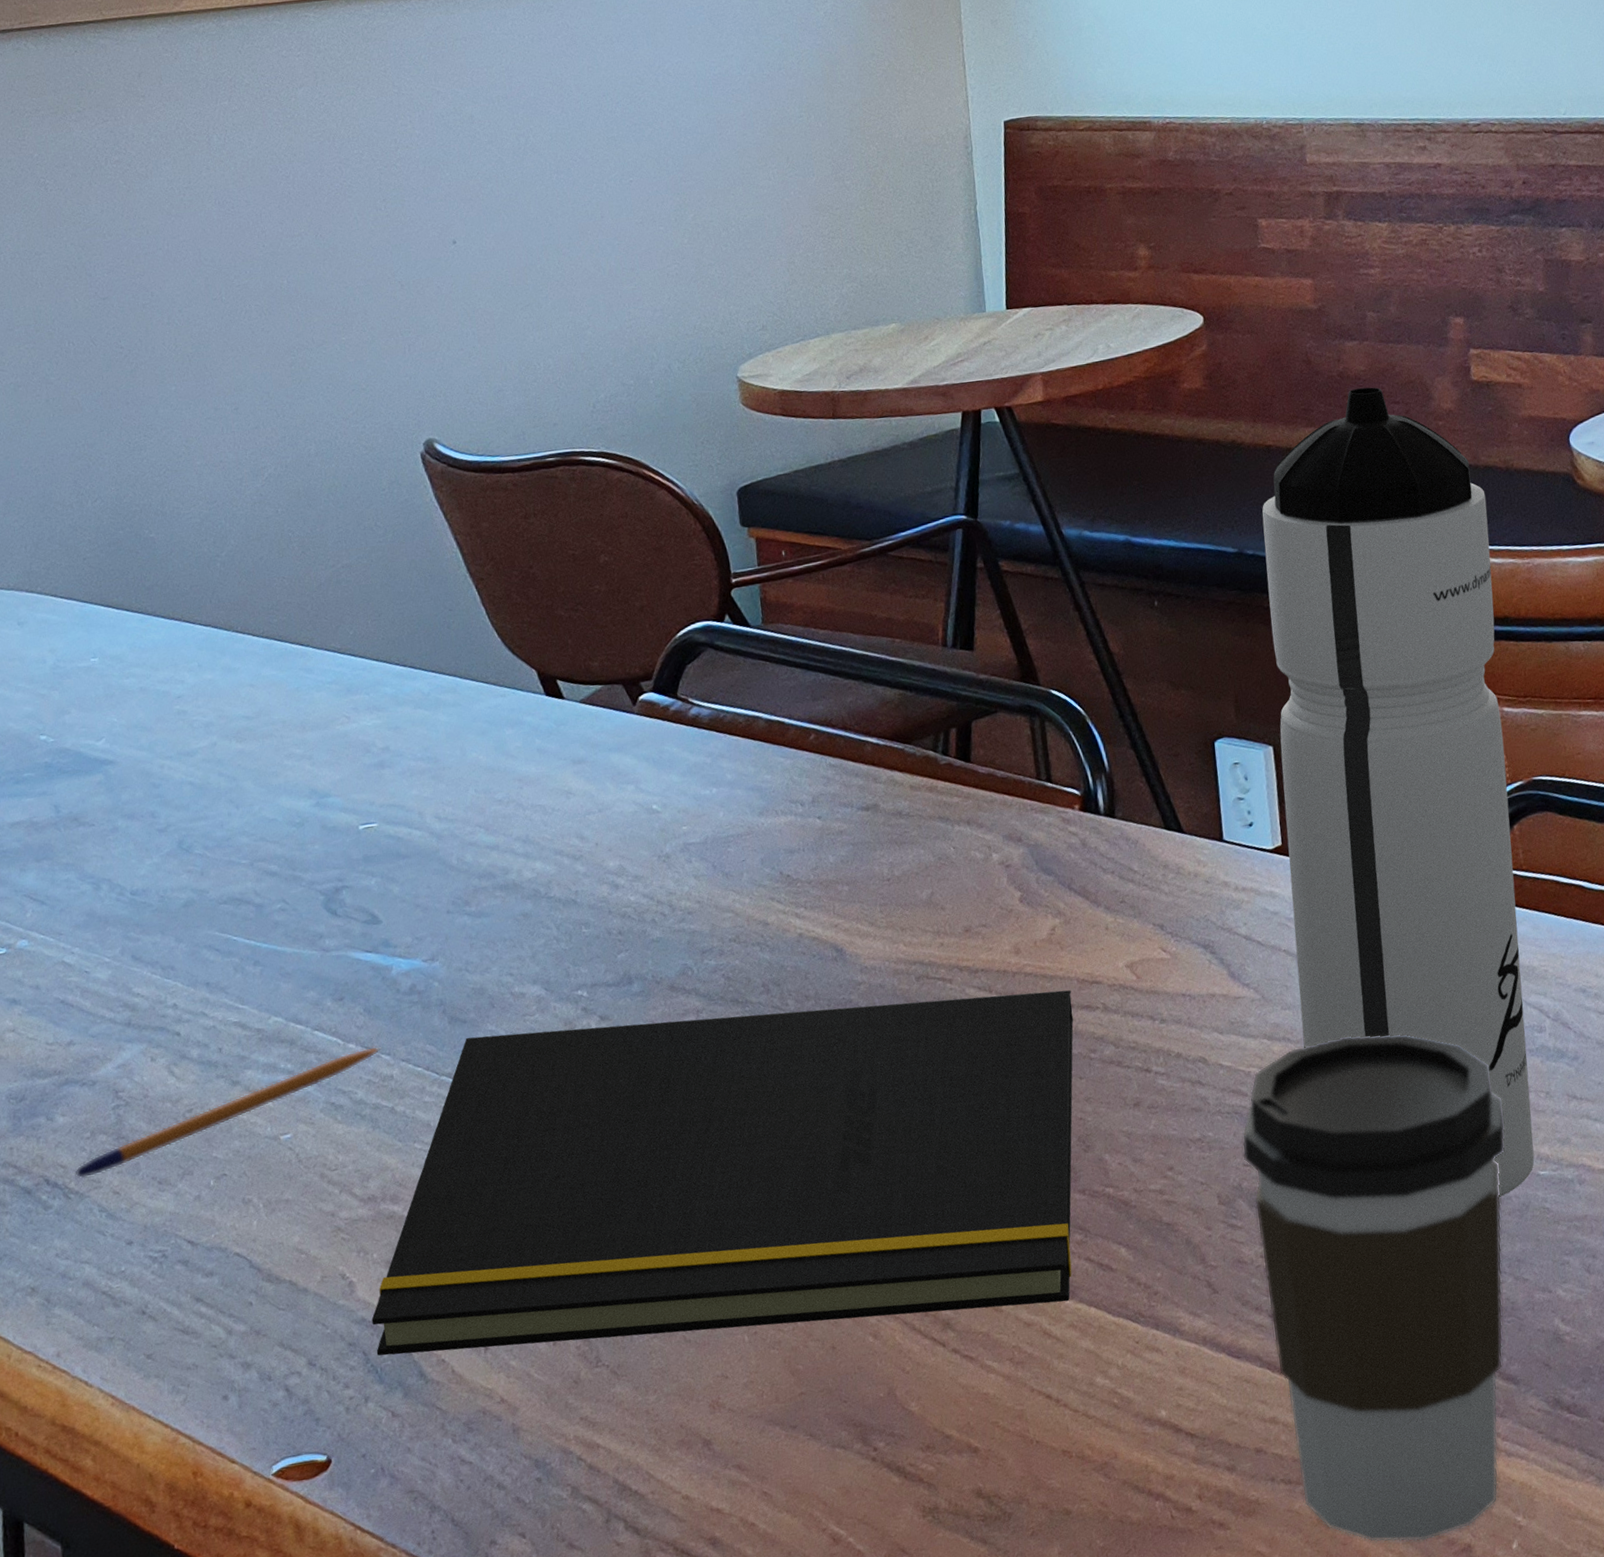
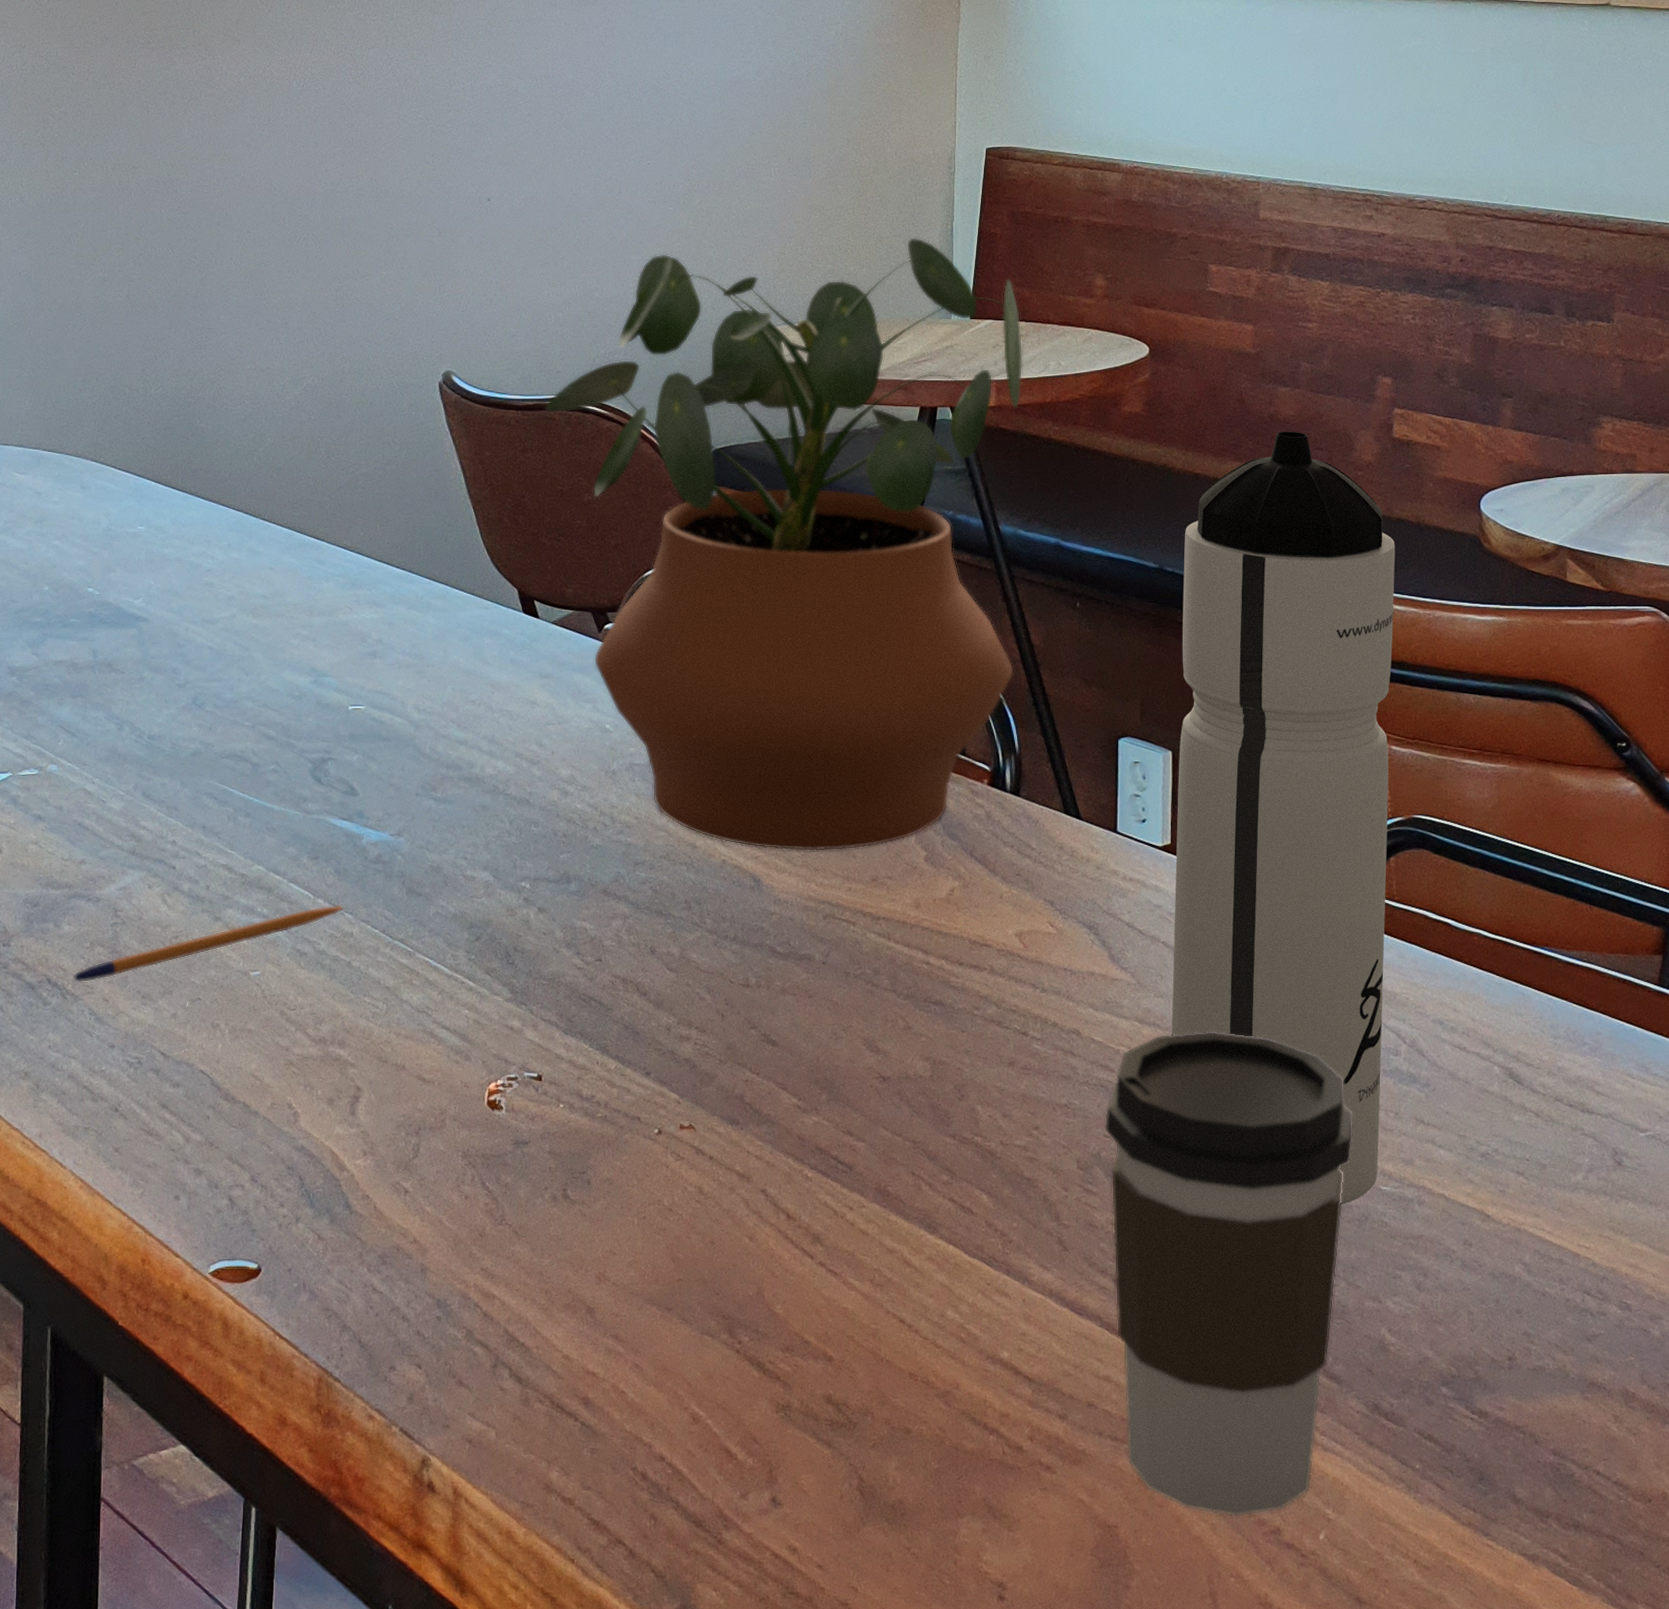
notepad: present [371,990,1074,1356] -> none [310,909,963,1236]
potted plant: none [543,227,1095,915] -> present [544,237,1023,851]

